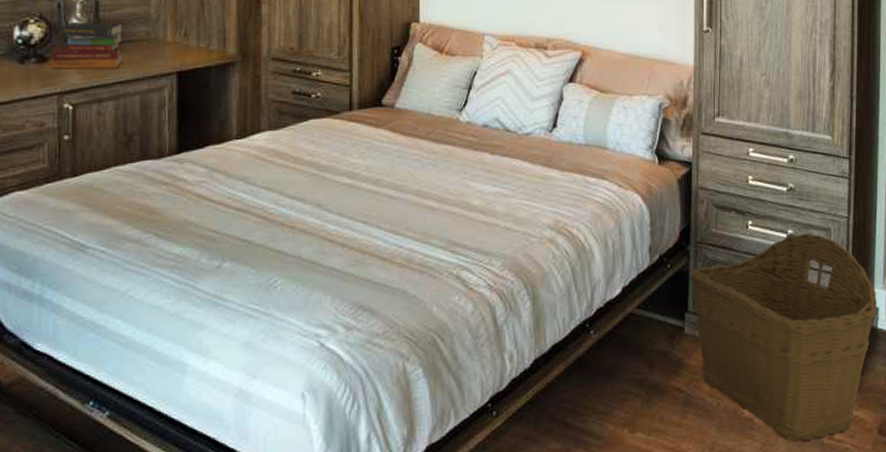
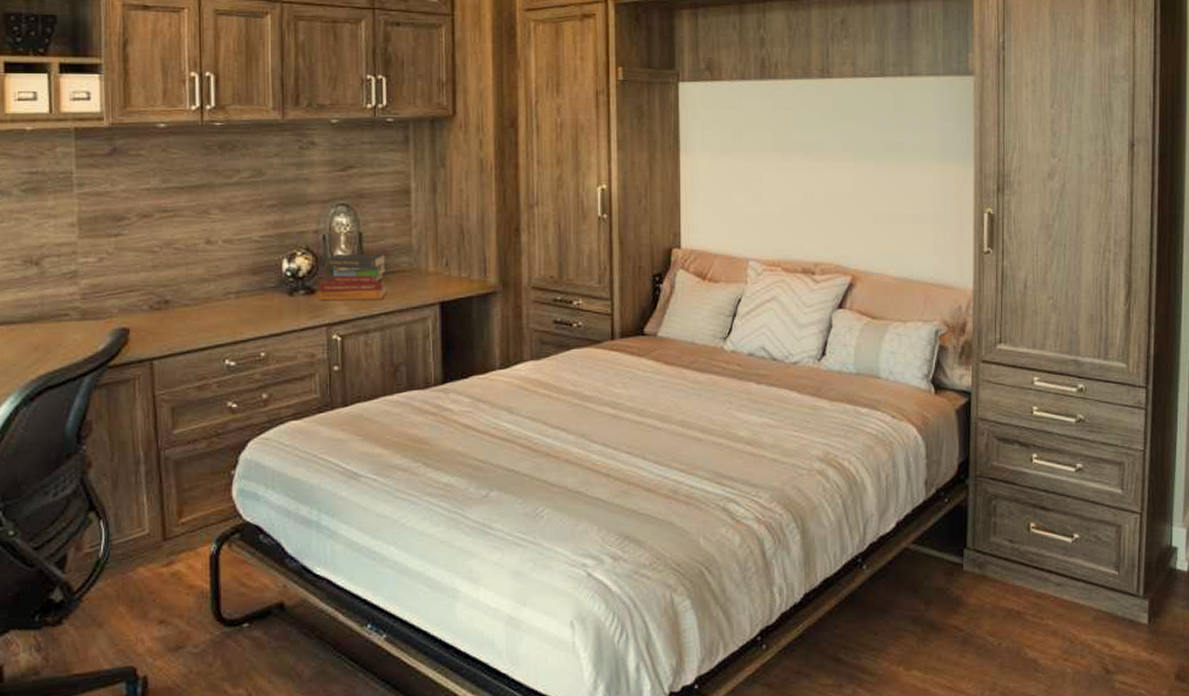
wicker basket: present [690,233,877,442] -> none [969,467,1176,685]

